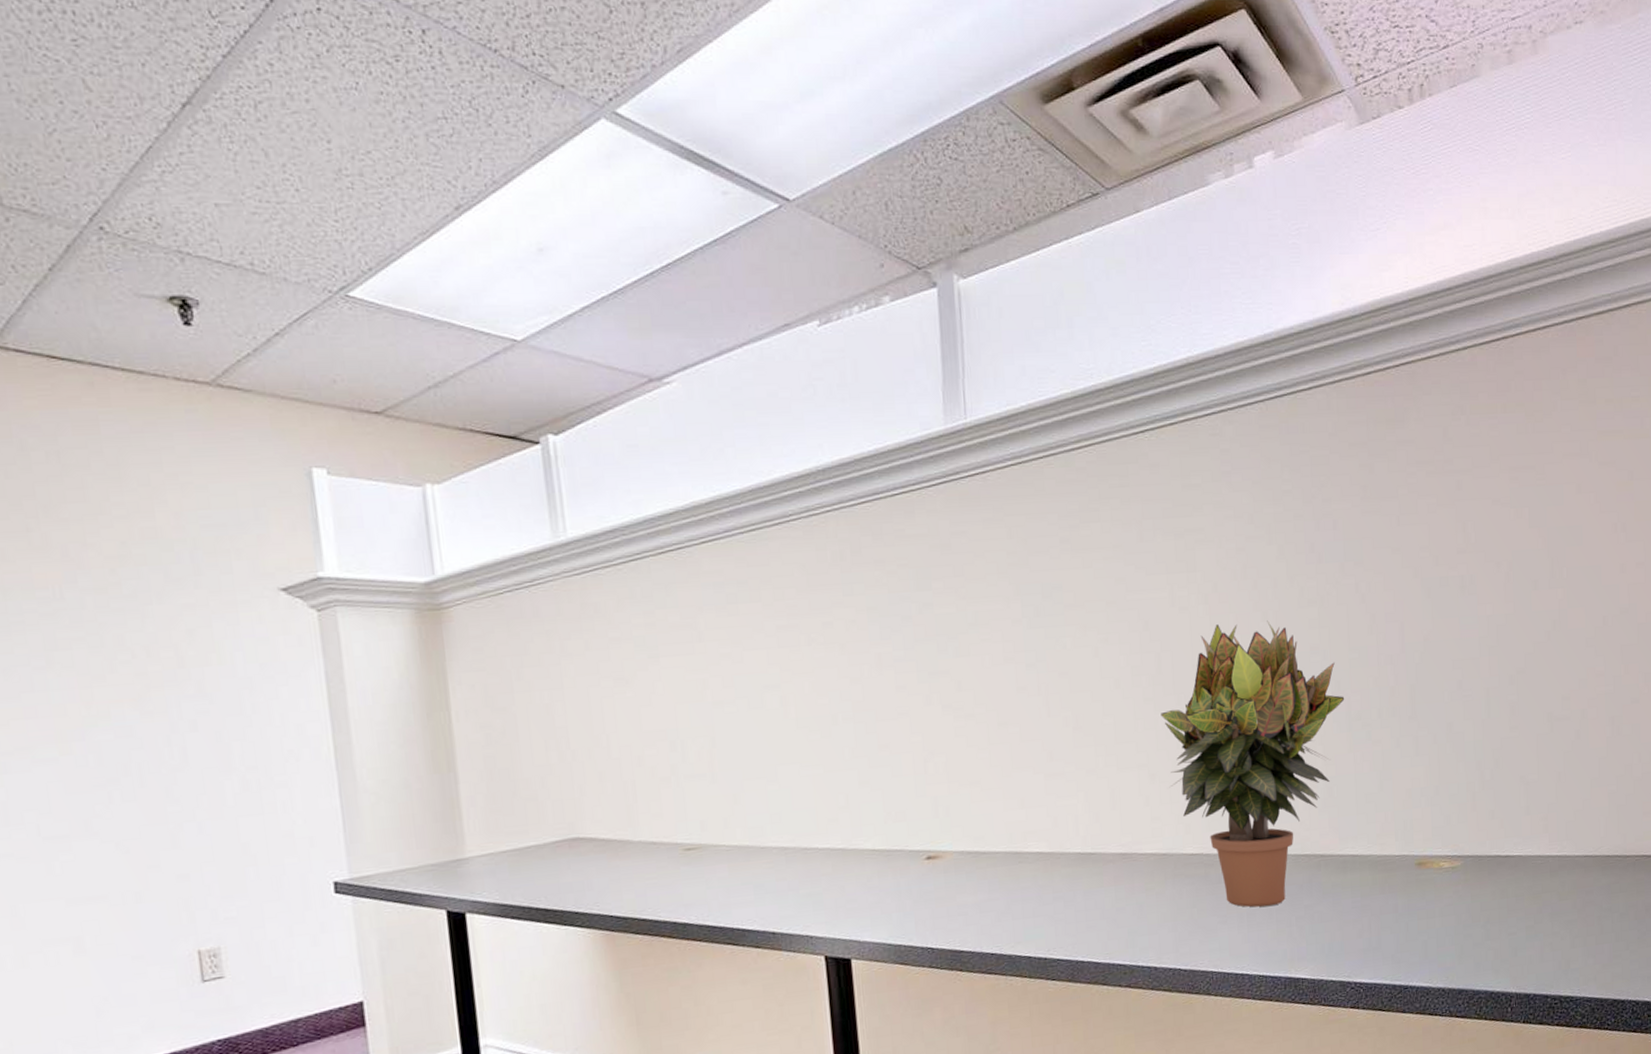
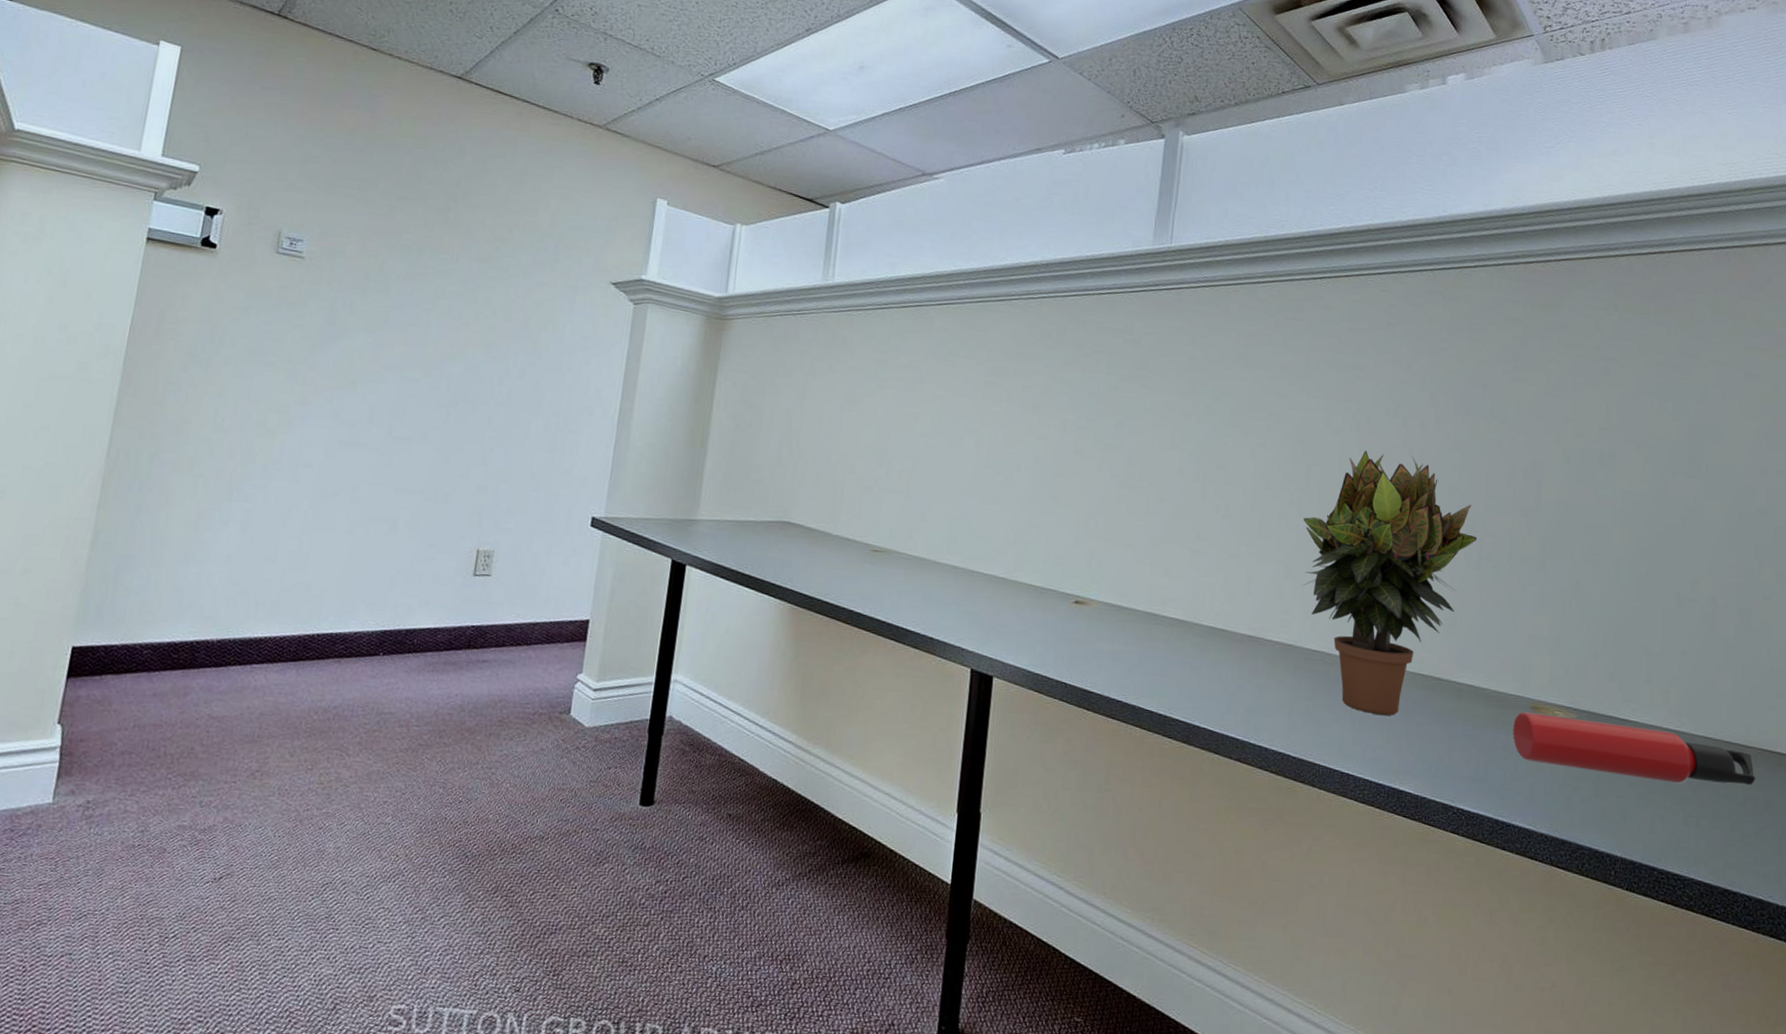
water bottle: none [1401,858,1635,919] -> present [1512,712,1755,786]

